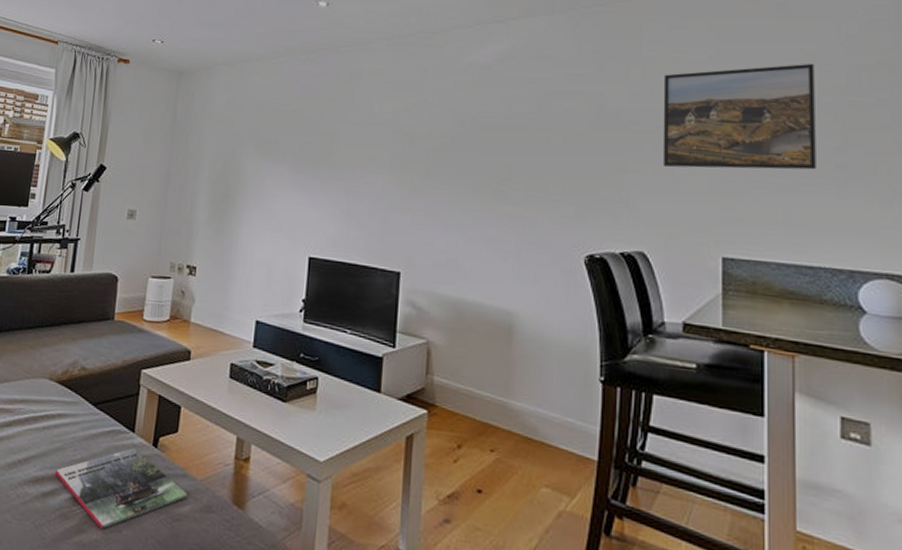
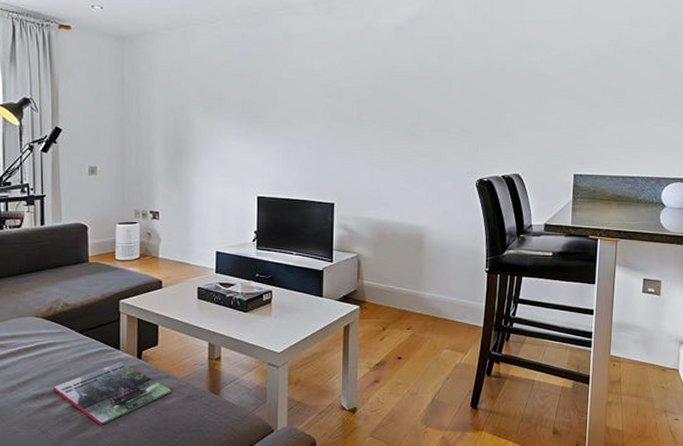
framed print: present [662,63,816,170] -> none [535,20,647,108]

